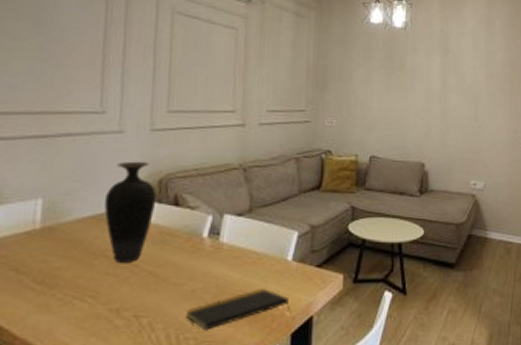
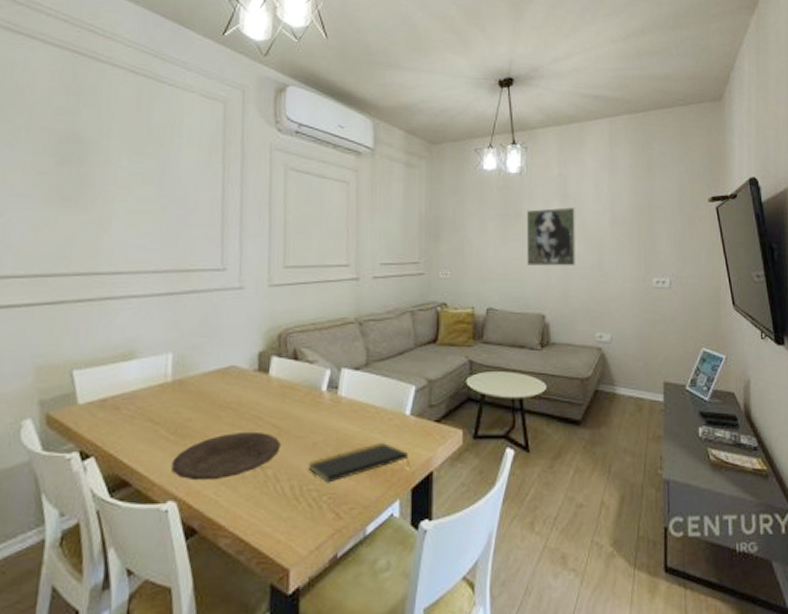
plate: none [36,279,157,333] -> present [171,431,280,481]
vase: present [104,161,157,263] -> none [228,316,277,415]
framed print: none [409,62,455,118] -> present [526,207,575,266]

